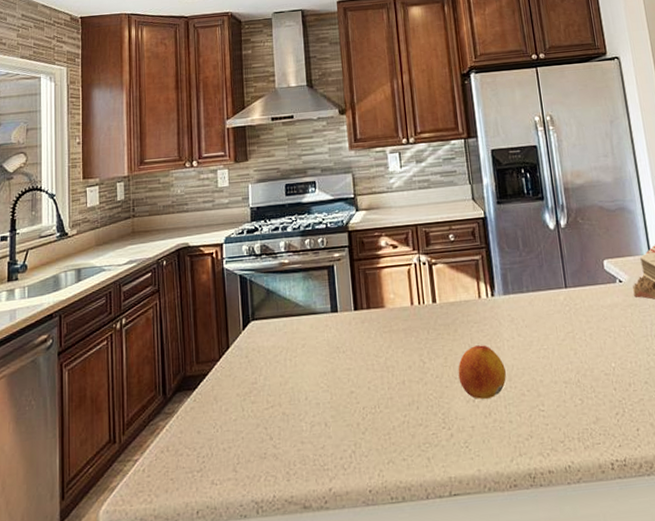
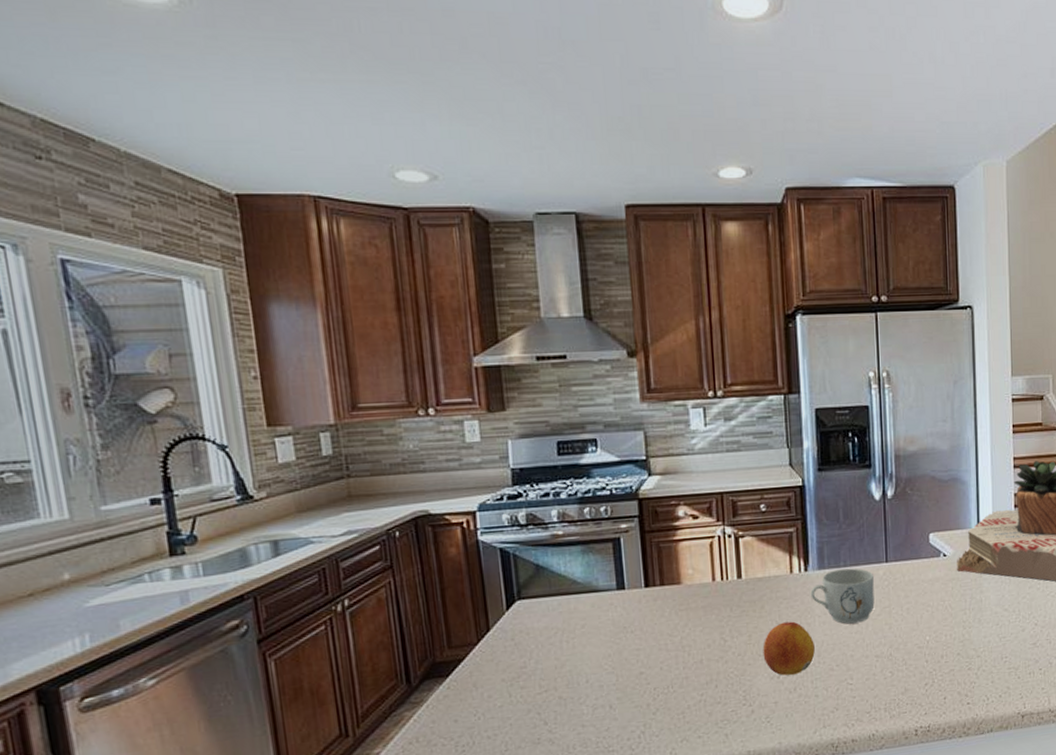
mug: none [498,293,559,349] -> present [810,568,875,624]

